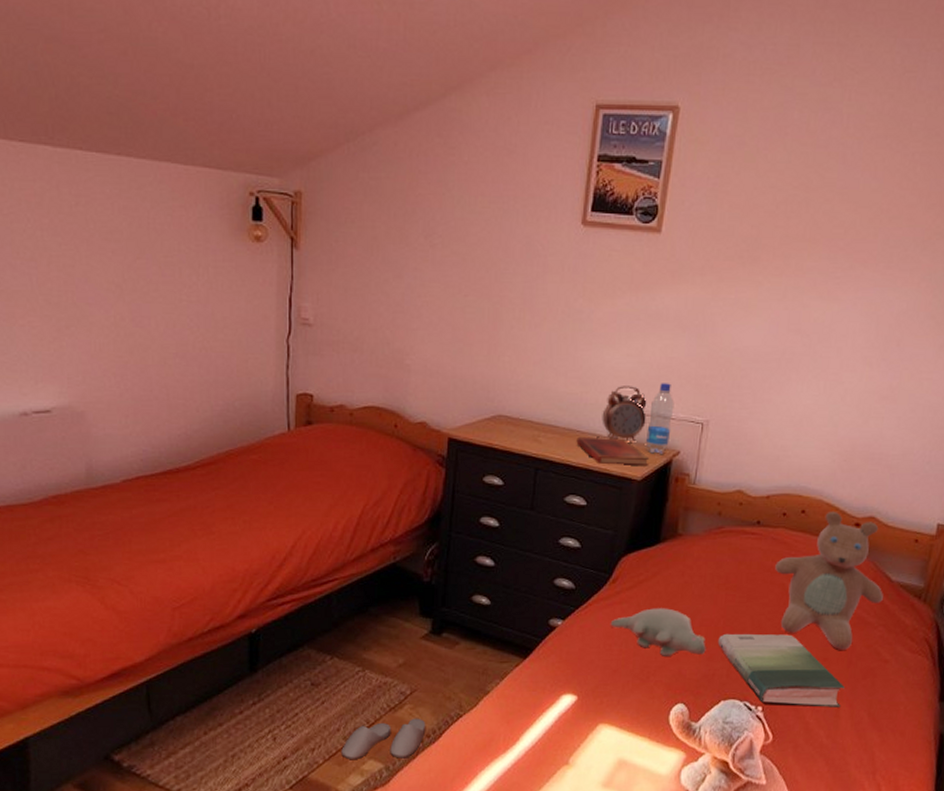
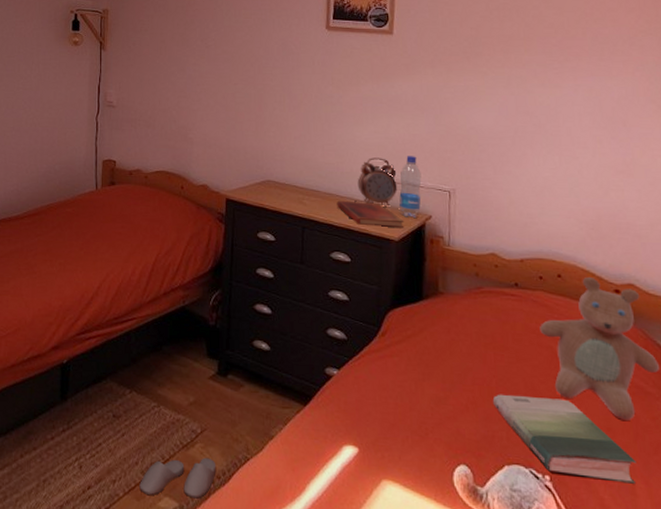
plush toy: present [610,608,706,656] -> none [383,363,482,415]

